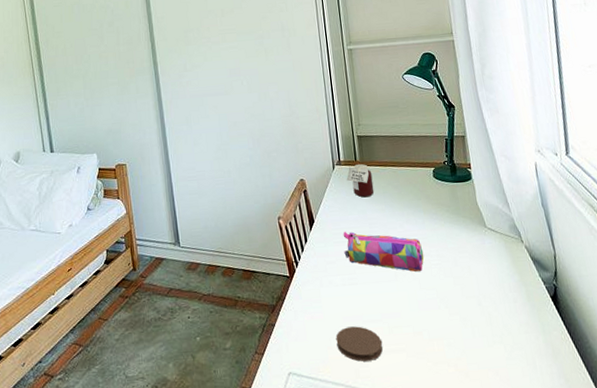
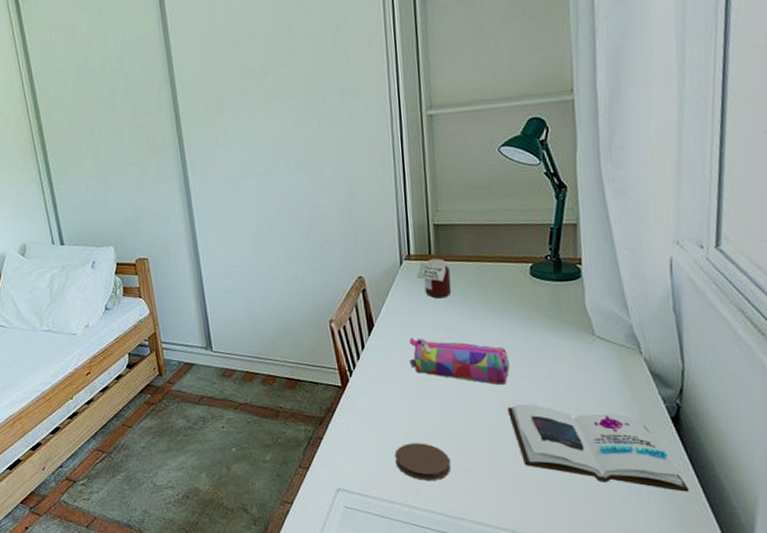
book: none [425,288,572,363] -> present [508,403,690,492]

